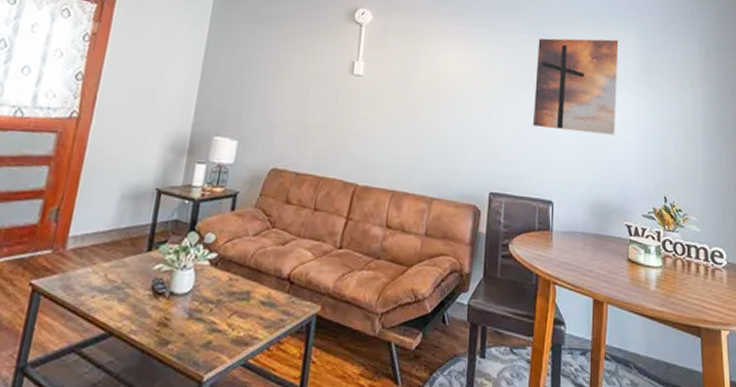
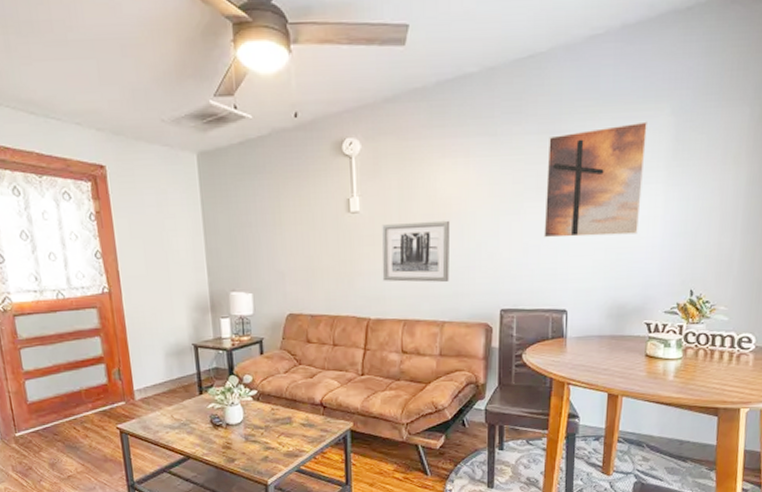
wall art: none [376,91,448,156] -> present [382,220,451,282]

